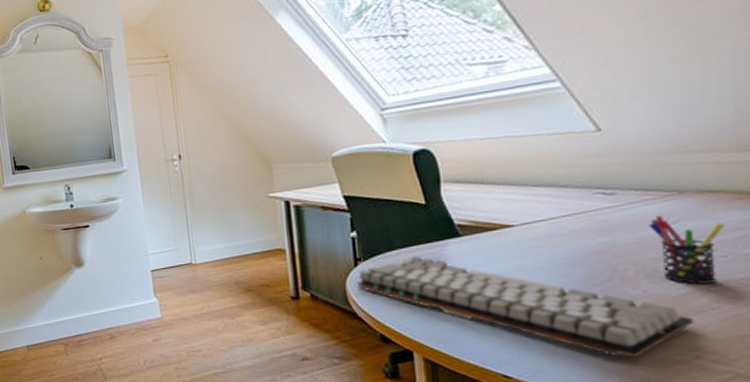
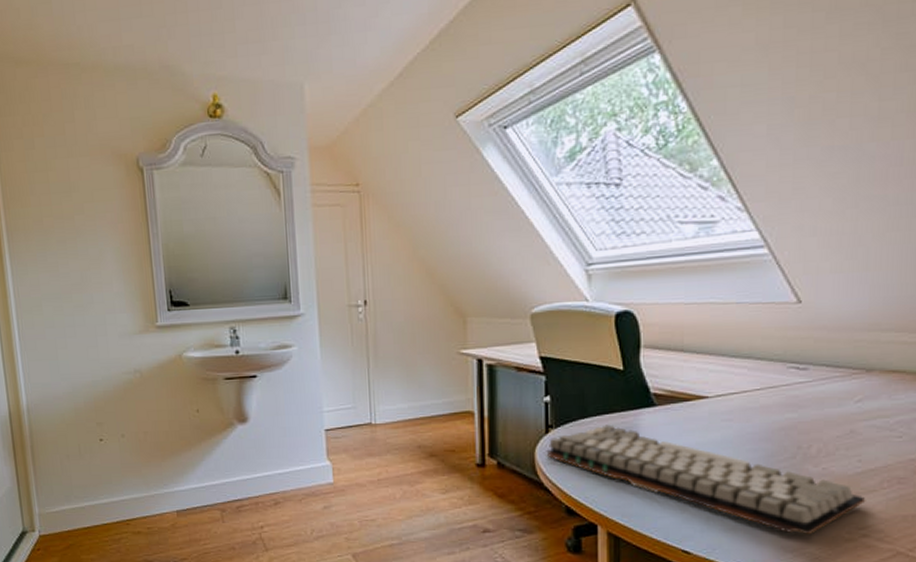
pen holder: present [648,215,724,284] -> none [834,393,903,464]

